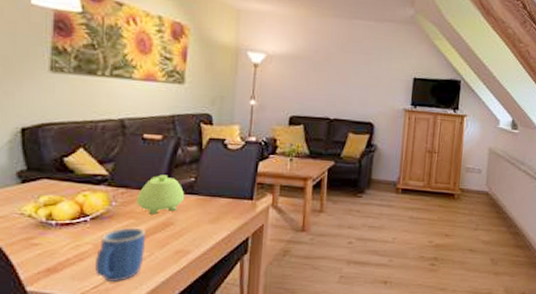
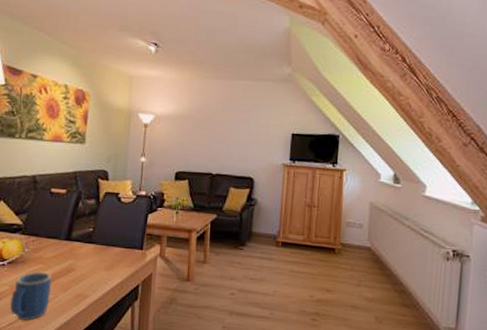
teapot: present [136,174,185,215] -> none [44,225,85,261]

